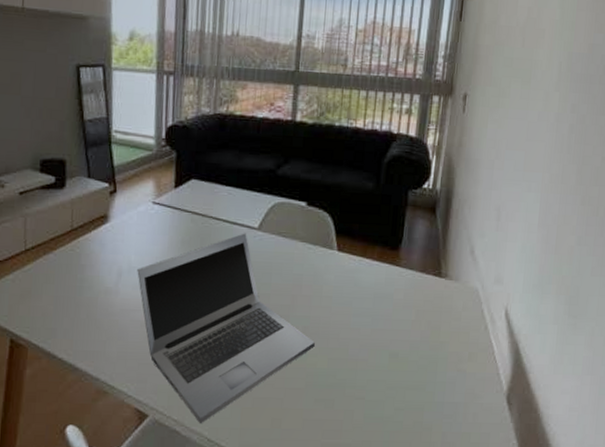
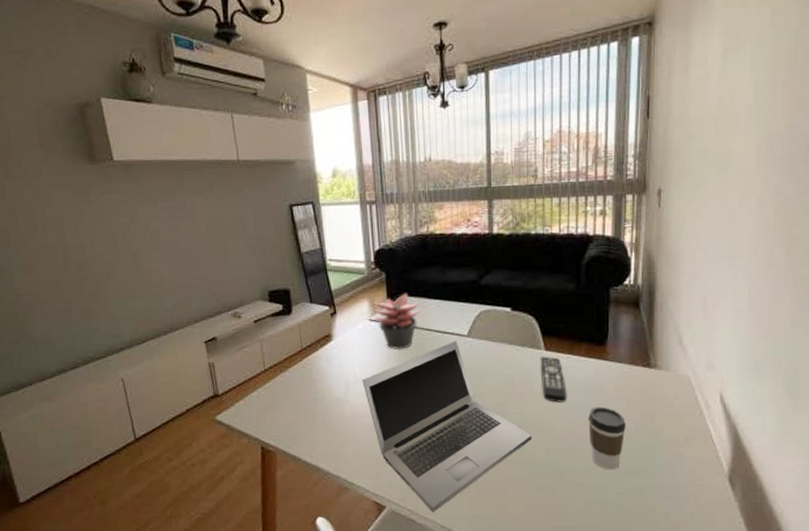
succulent plant: none [158,177,211,239] -> present [373,293,420,350]
remote control: none [330,257,356,308] -> present [540,356,567,403]
coffee cup: none [374,315,412,384] -> present [588,406,626,470]

